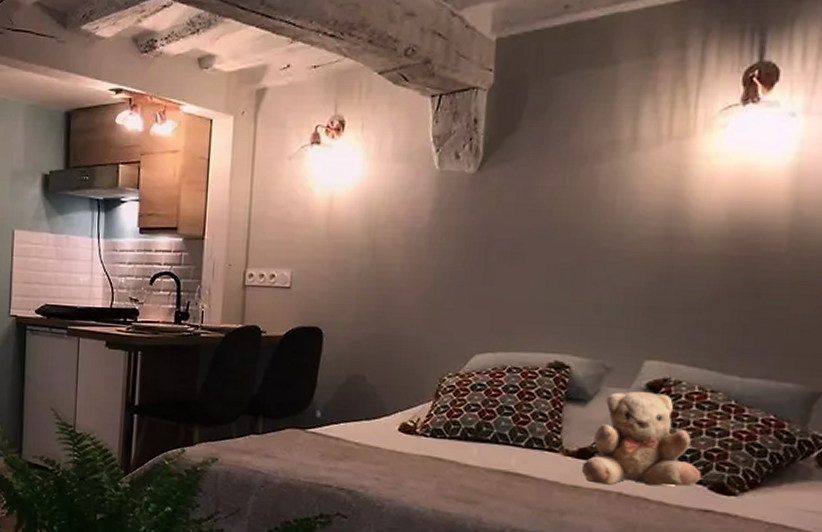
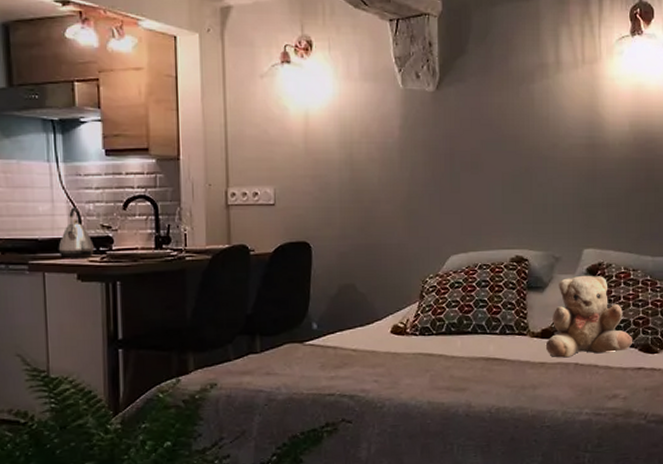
kettle: none [92,279,122,328] -> present [58,207,94,259]

